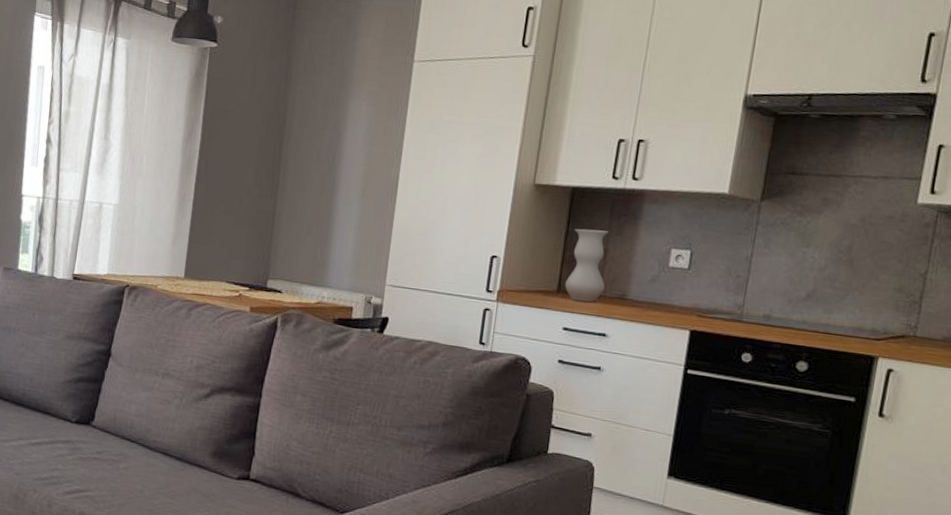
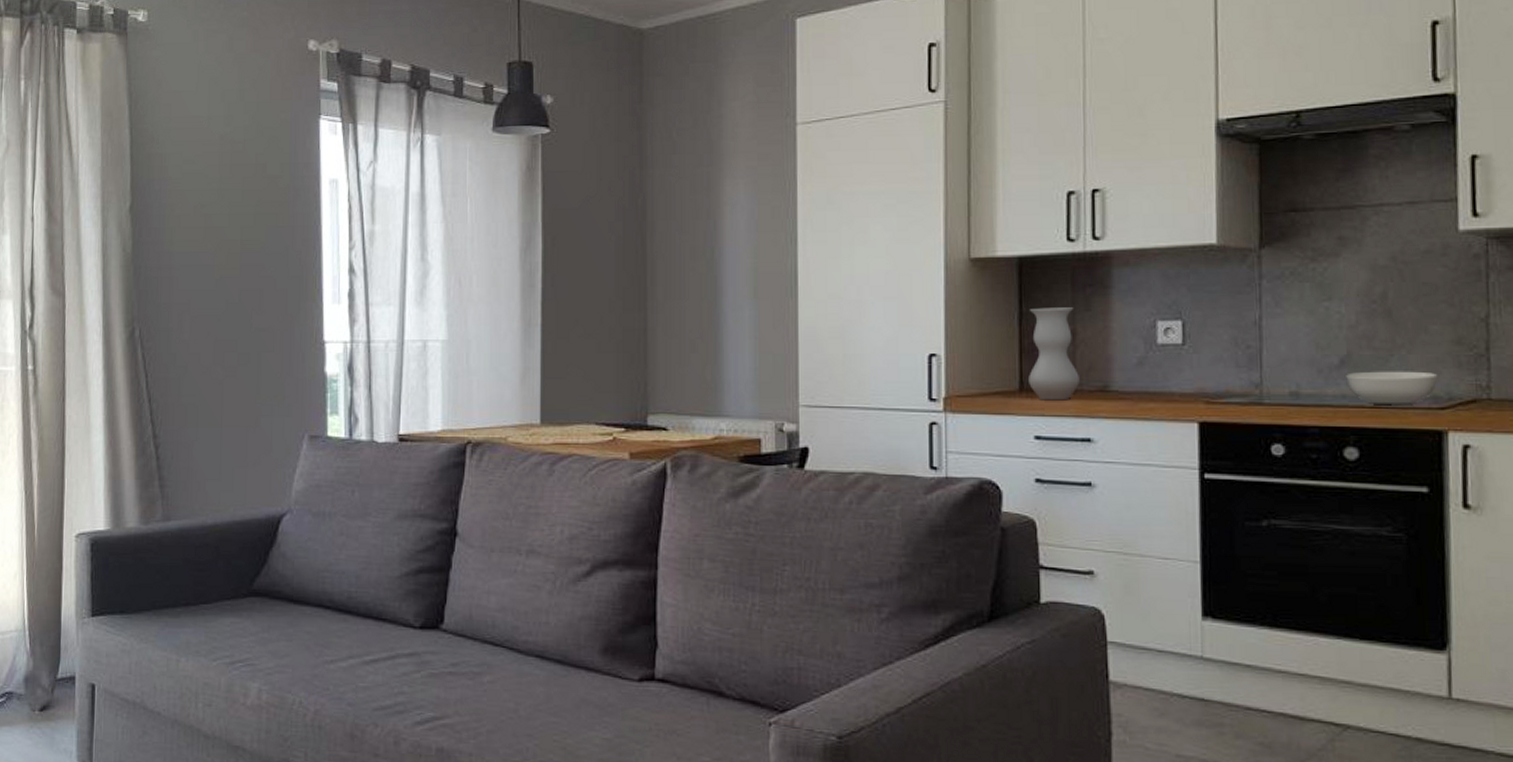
bowl: none [808,304,880,334] -> present [1346,371,1438,406]

